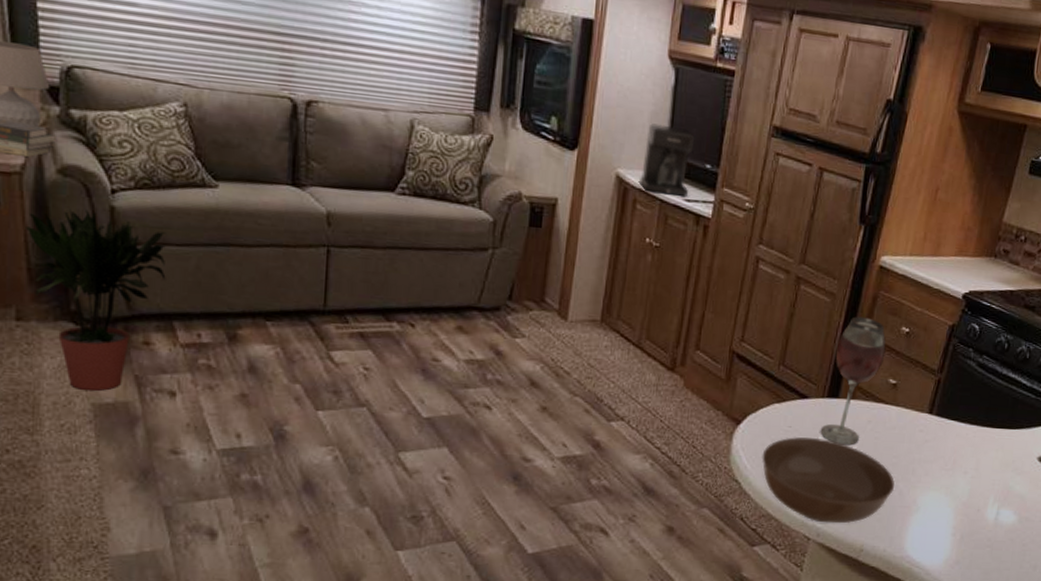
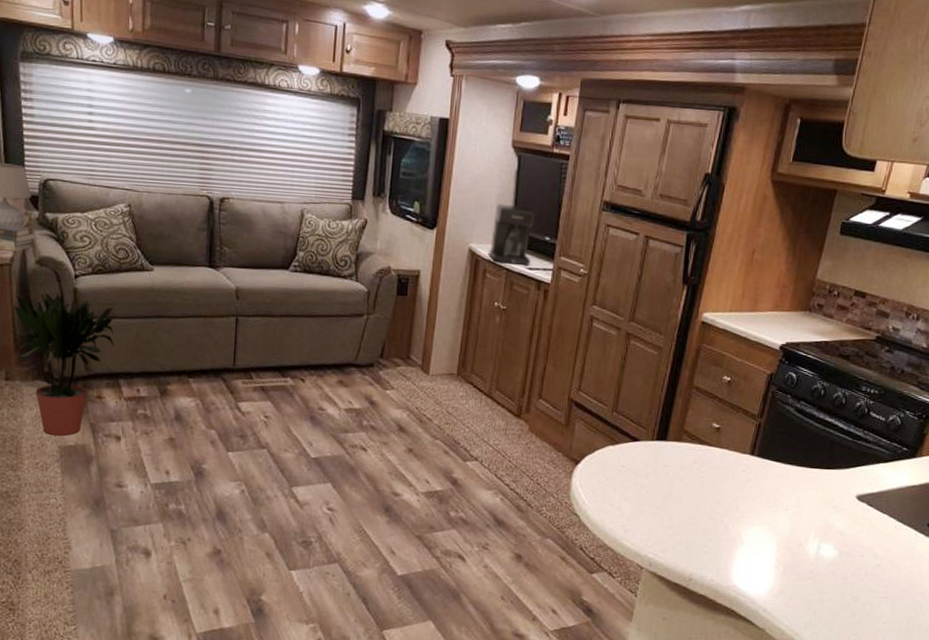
bowl: present [761,437,894,524] -> none [598,476,720,555]
wineglass: present [820,316,886,445] -> none [650,367,710,483]

